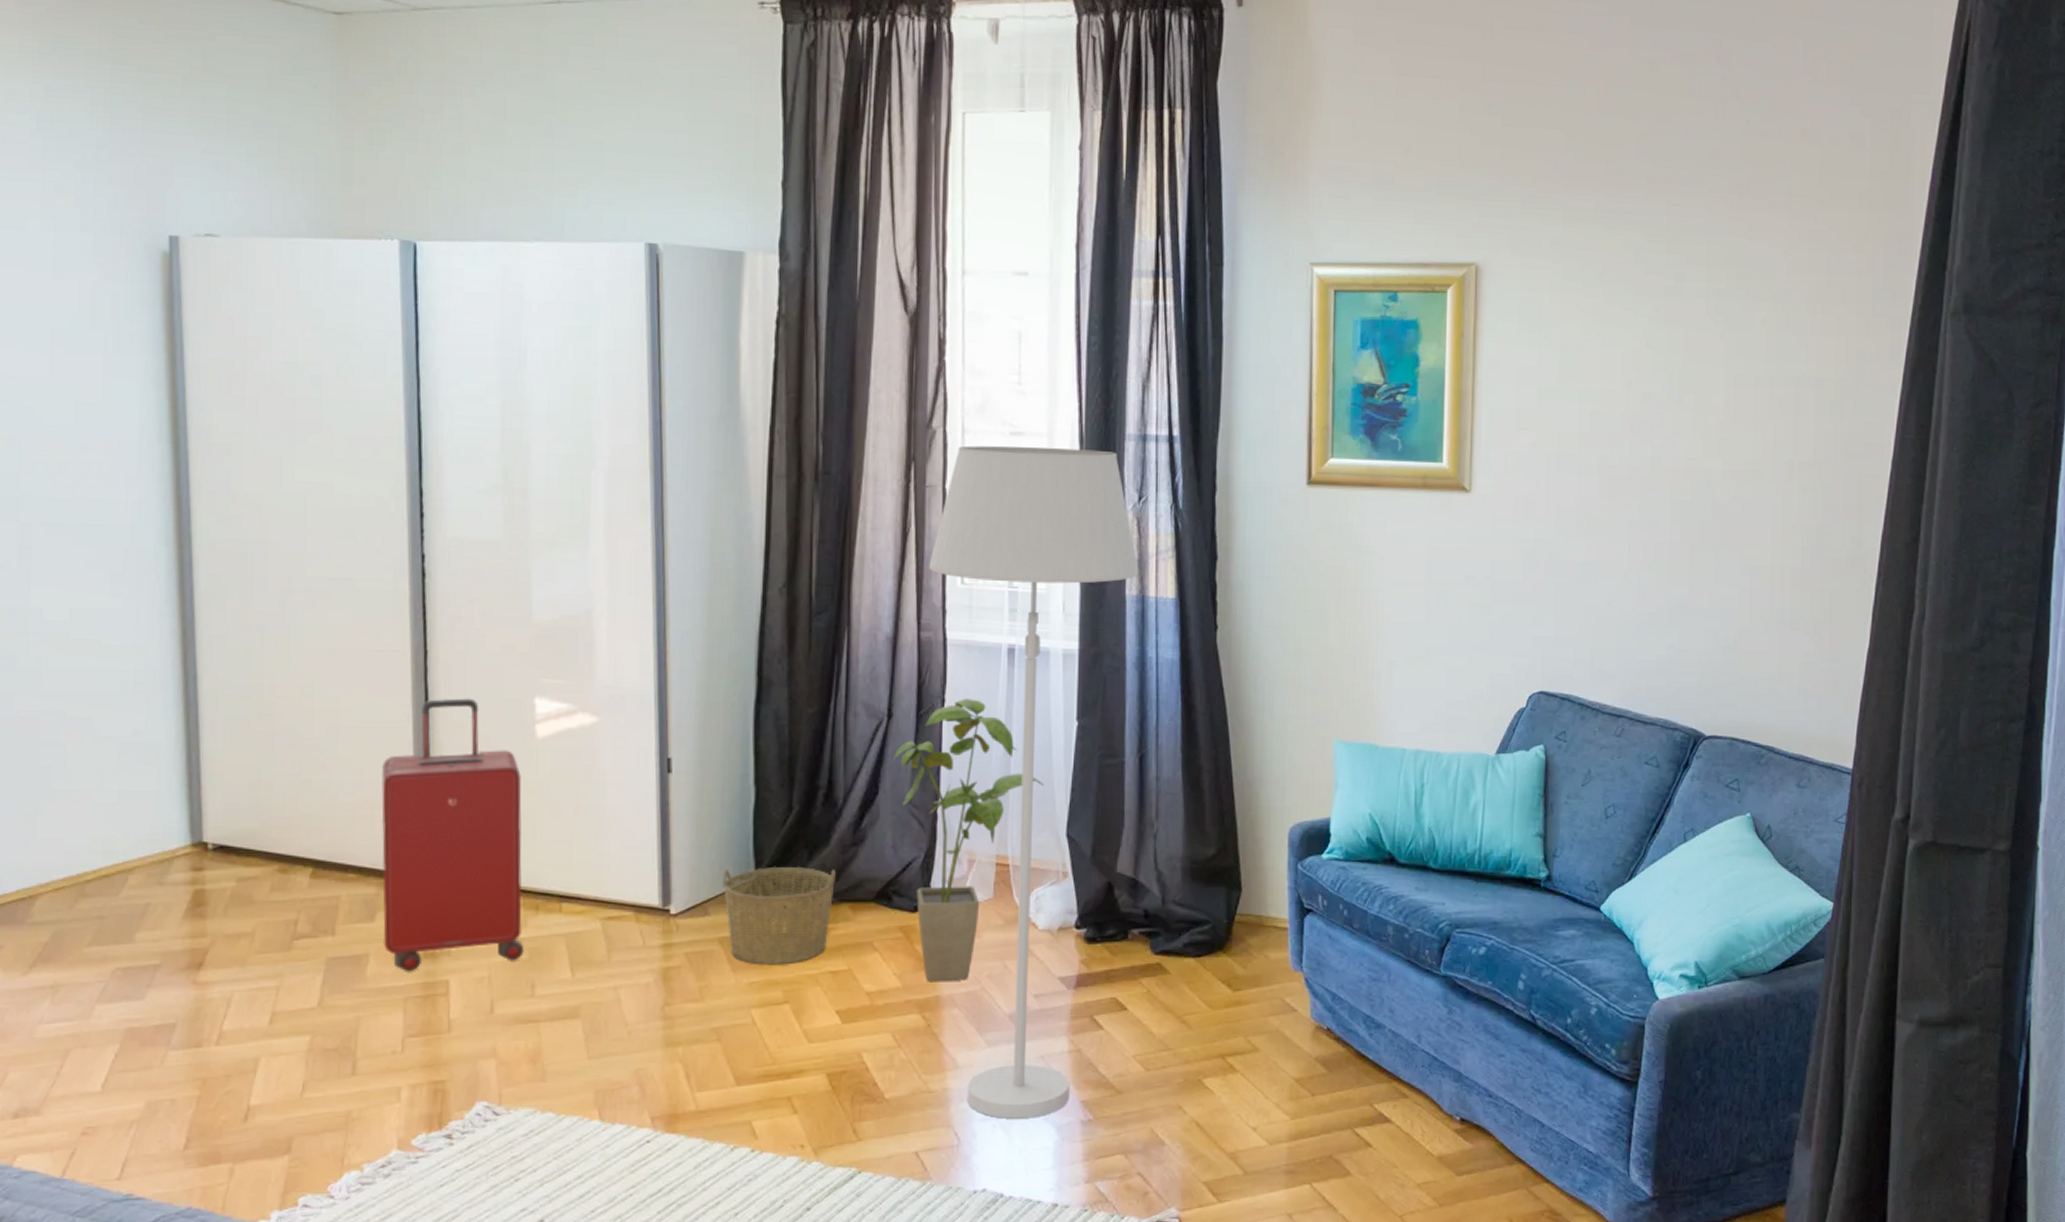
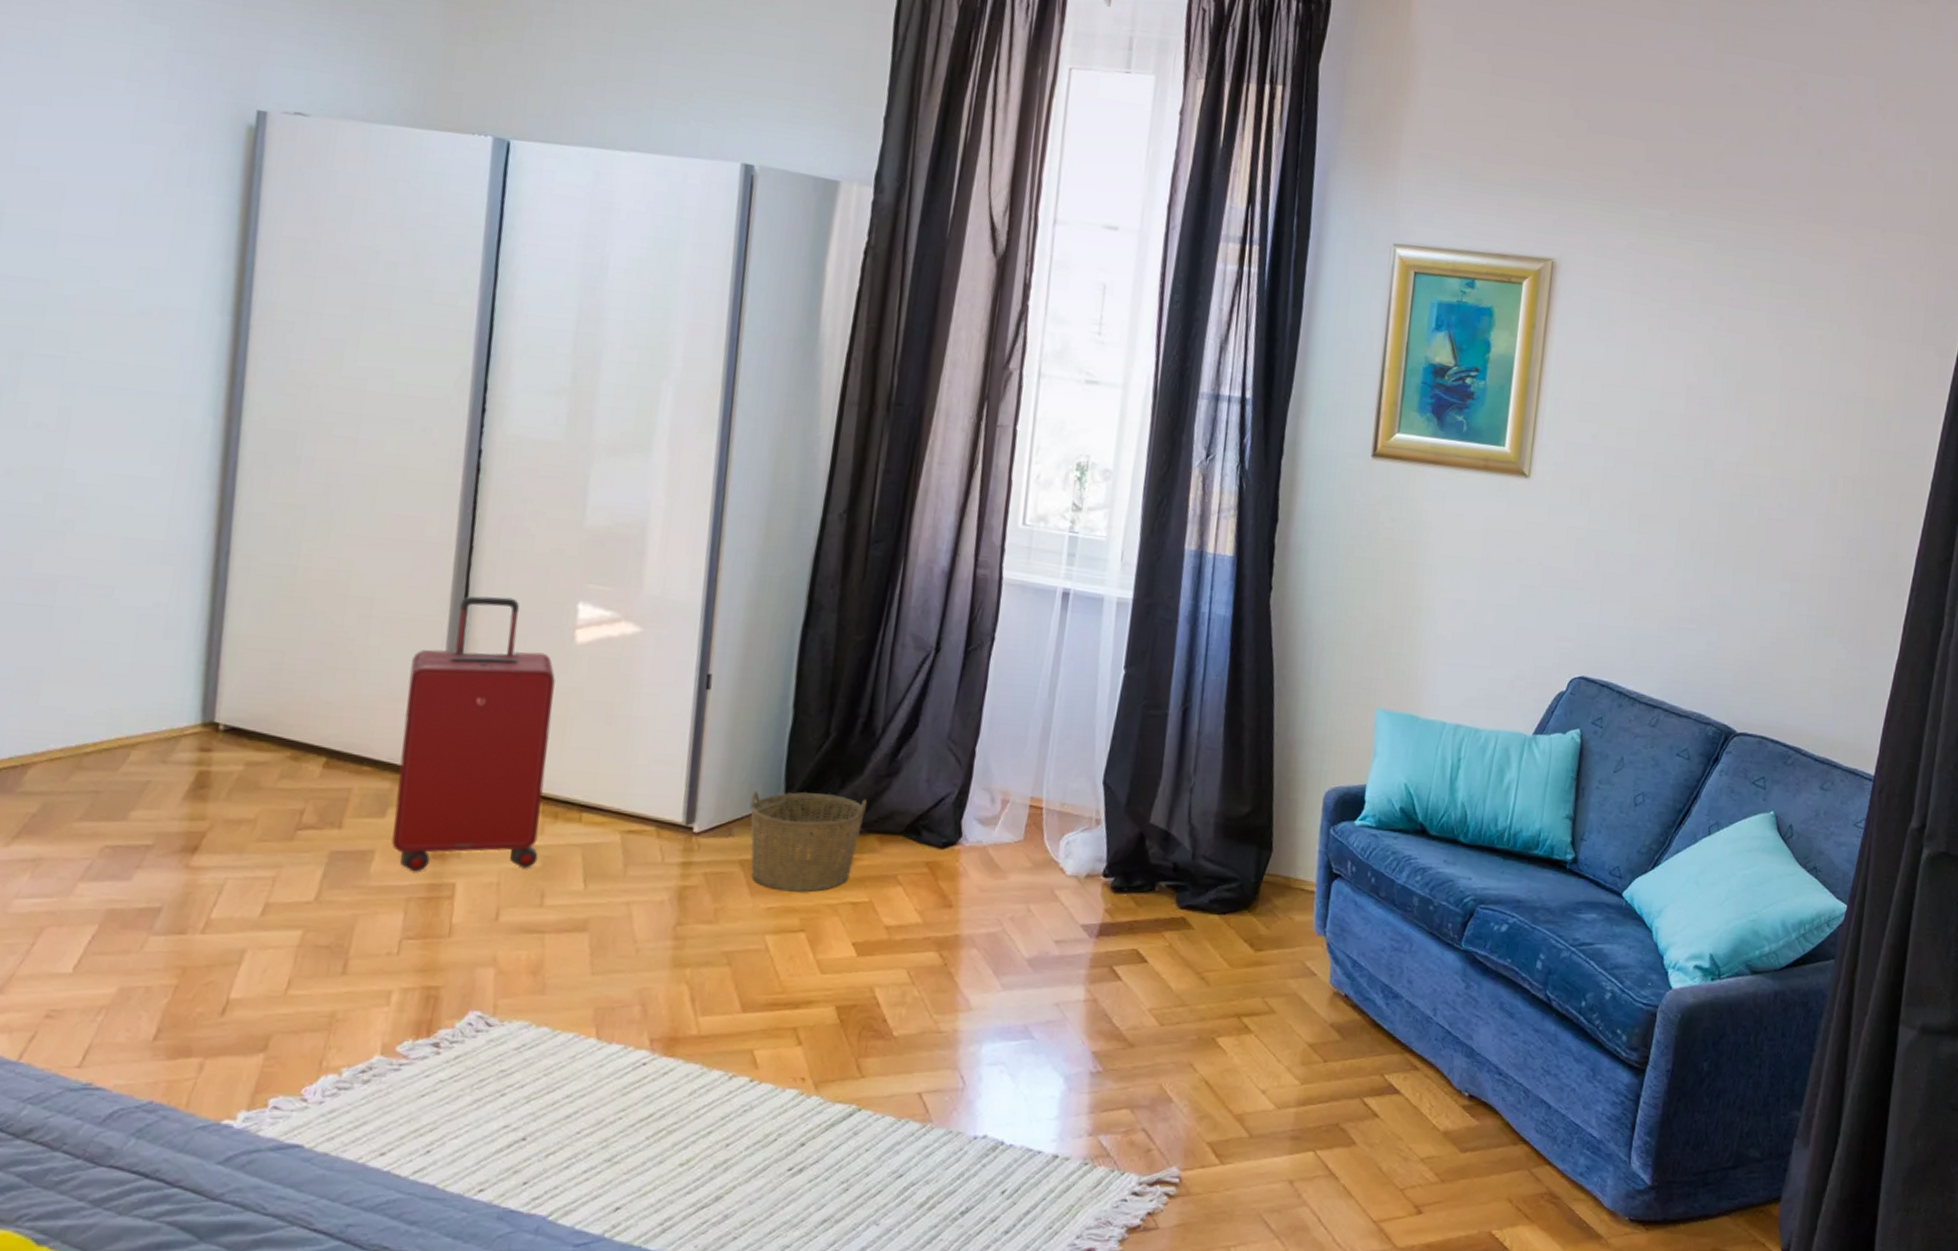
house plant: present [891,699,1044,982] -> none [933,638,1086,921]
floor lamp: present [929,445,1139,1119] -> none [976,389,1200,1066]

